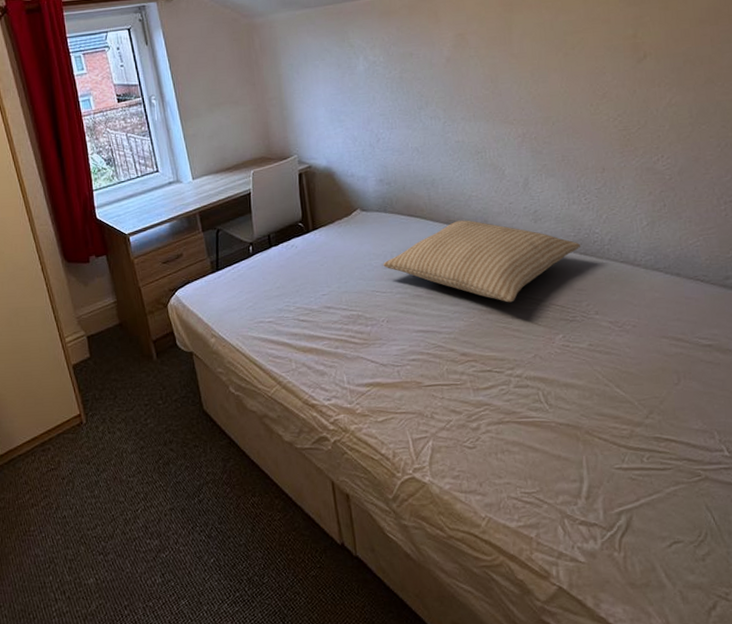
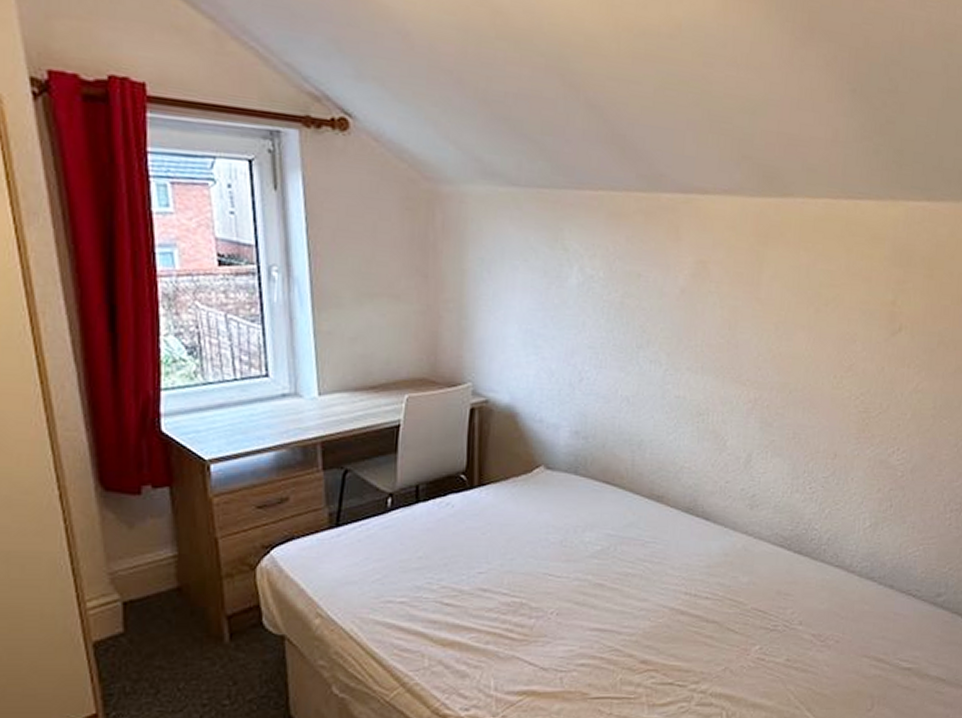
pillow: present [383,220,581,303] -> none [563,496,797,603]

